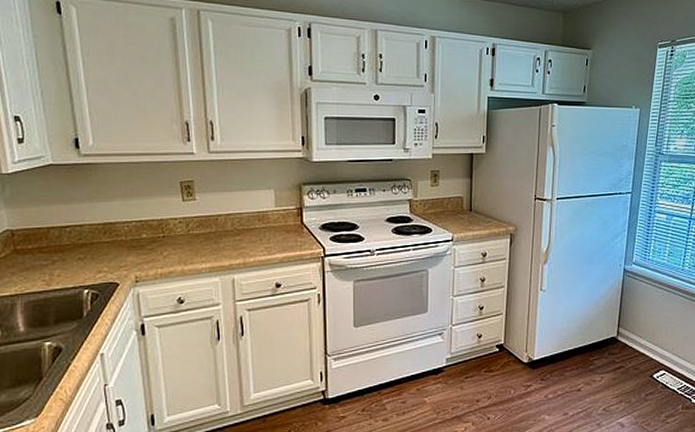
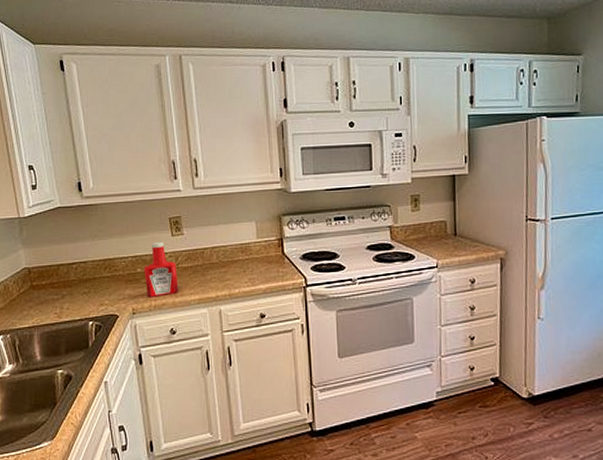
ketchup bottle: none [149,206,189,264] -> present [144,241,179,297]

